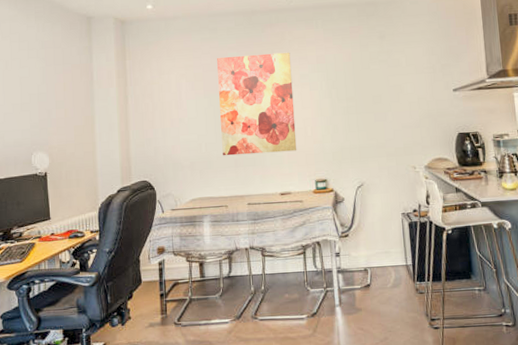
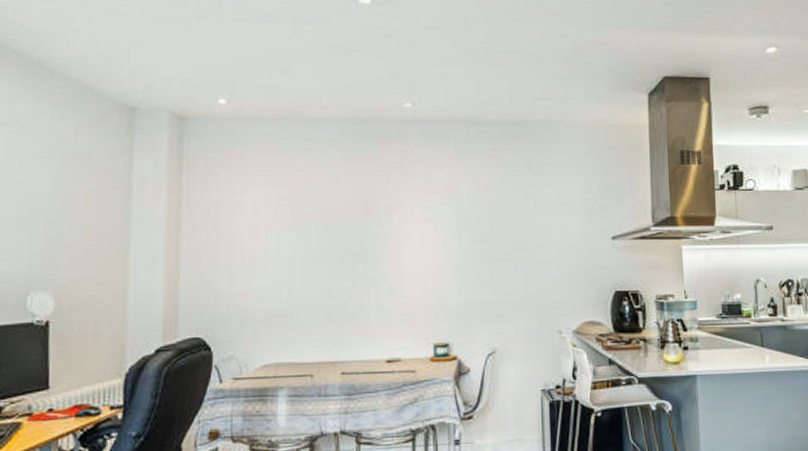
wall art: present [217,52,297,156] -> none [311,176,412,308]

